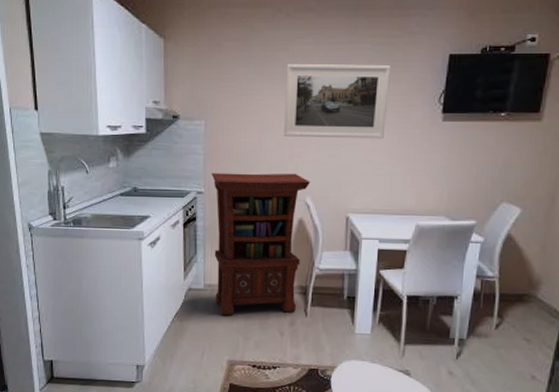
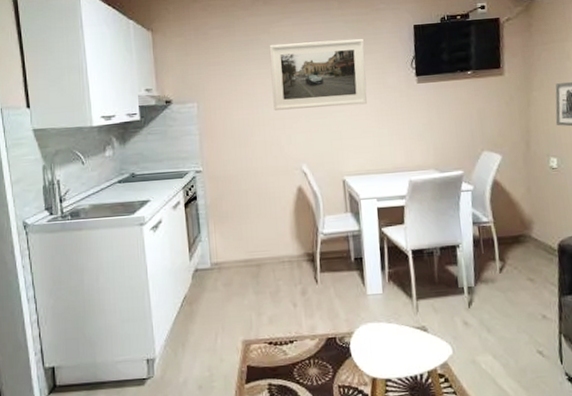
lectern: present [211,172,310,316] -> none [208,143,305,294]

